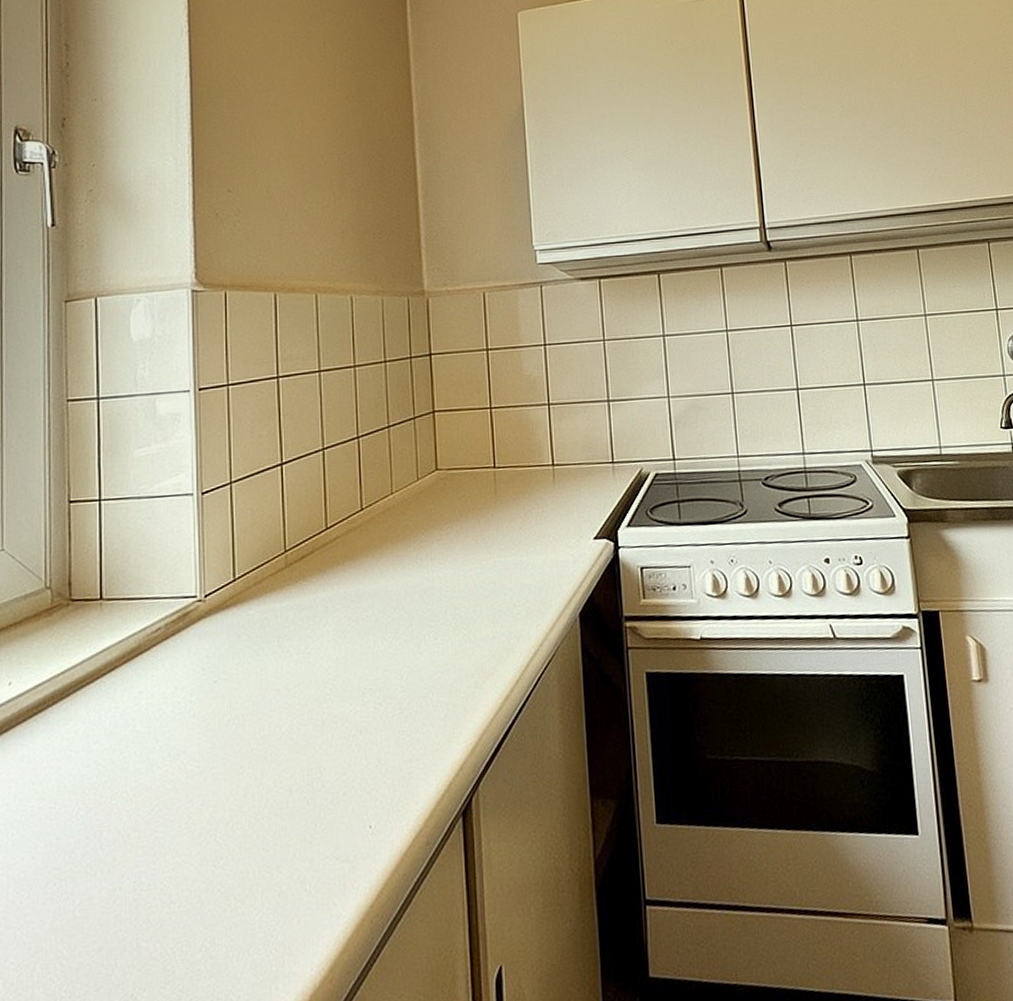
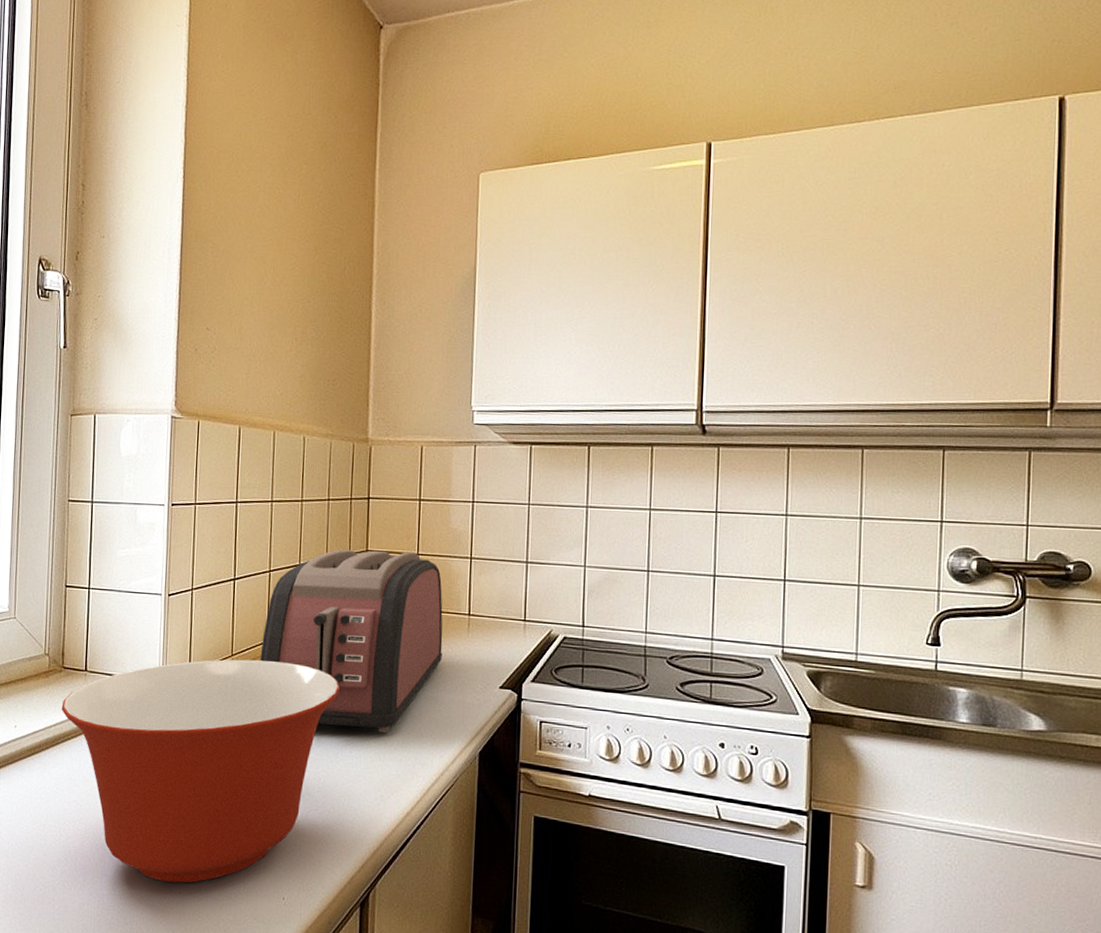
mixing bowl: none [71,549,417,839] -> present [61,659,341,883]
toaster: none [319,406,528,615] -> present [260,549,443,734]

